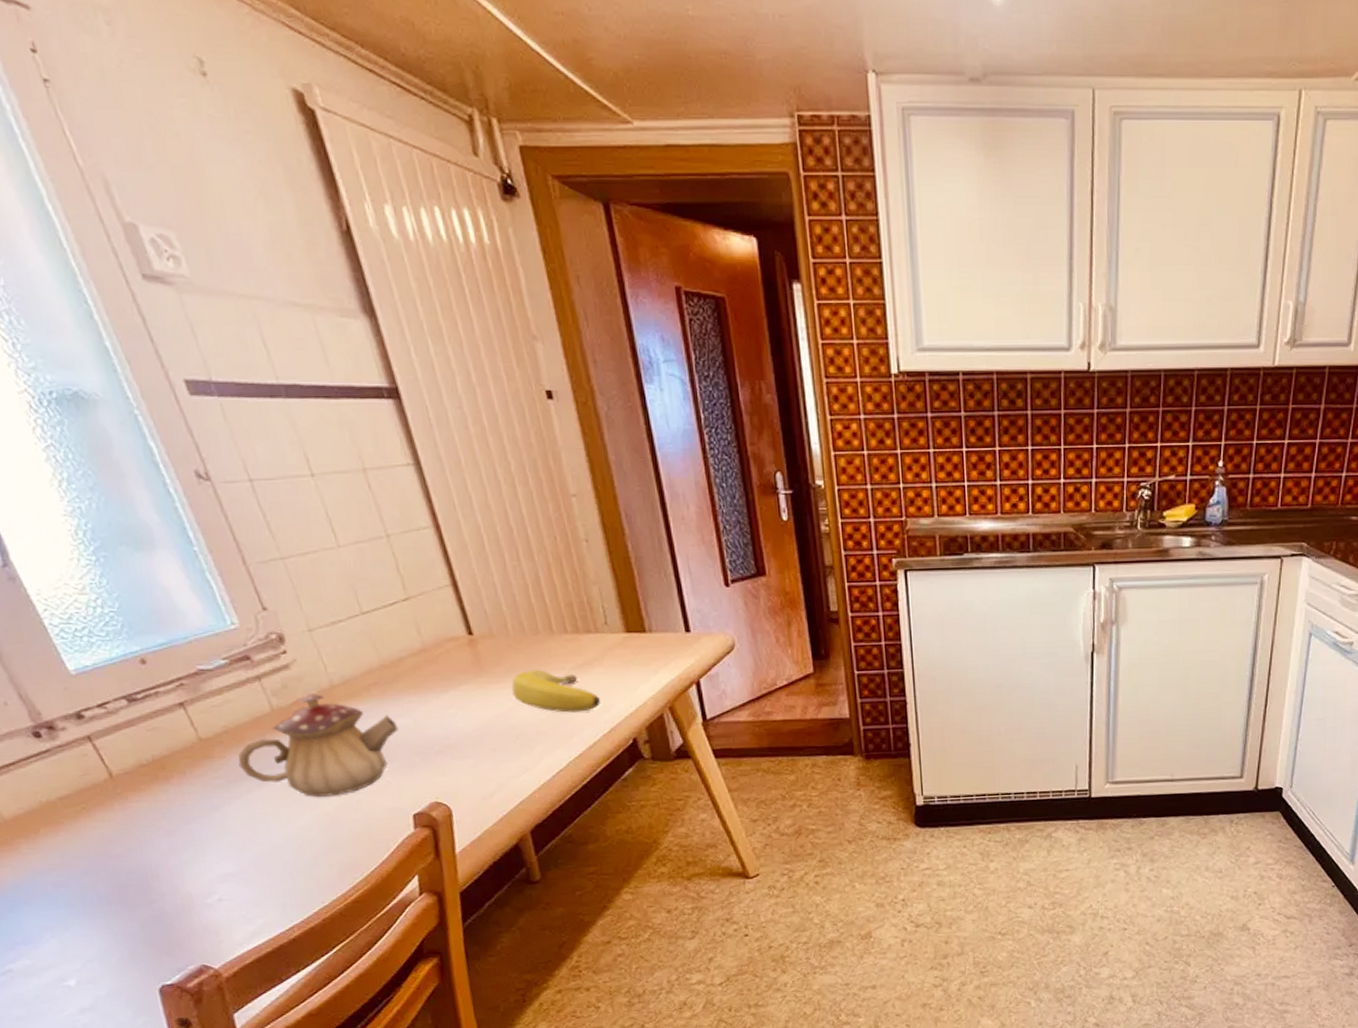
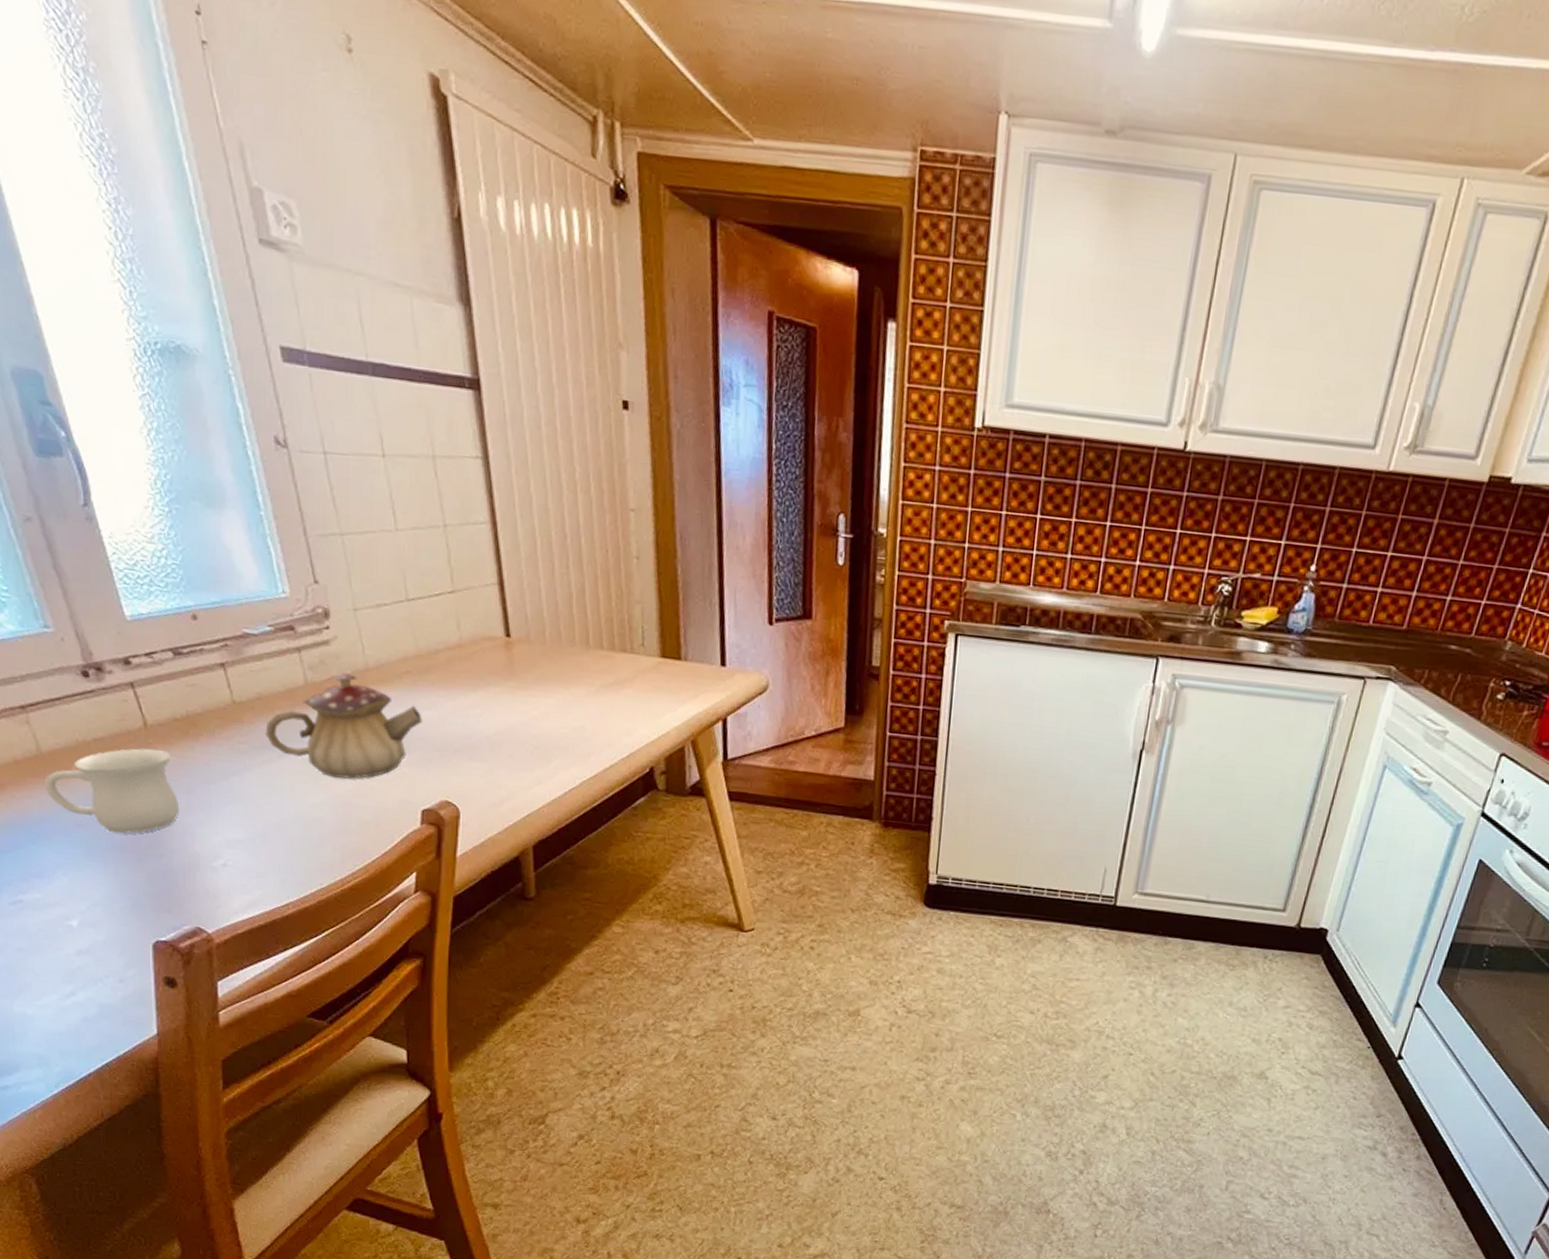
mug: none [13,797,164,887] -> present [44,747,180,834]
banana: present [511,669,600,713] -> none [539,681,624,732]

